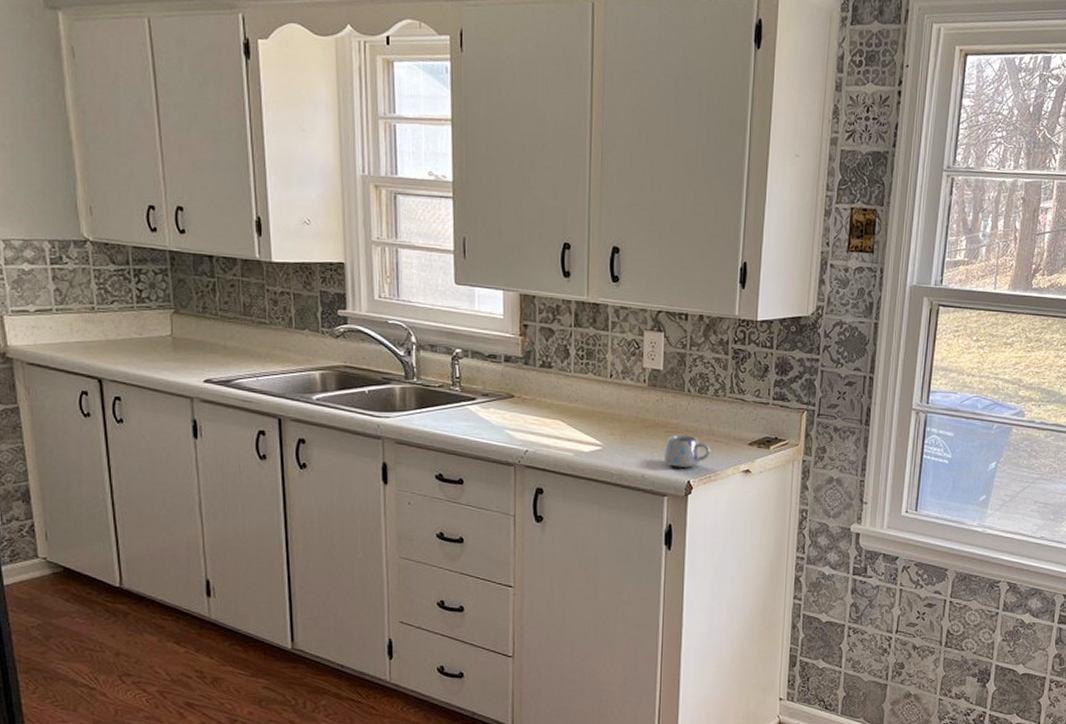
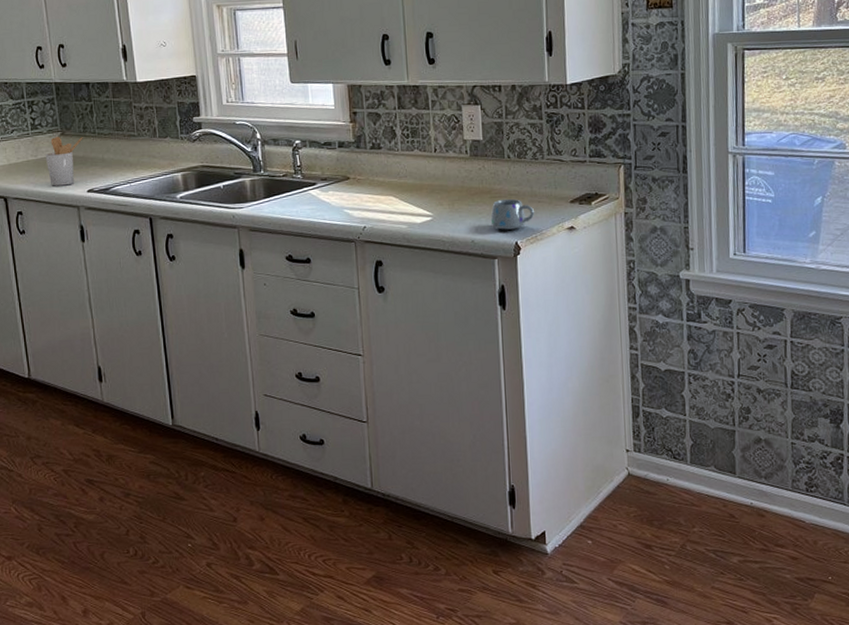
utensil holder: none [153,314,202,372] -> present [45,137,83,186]

